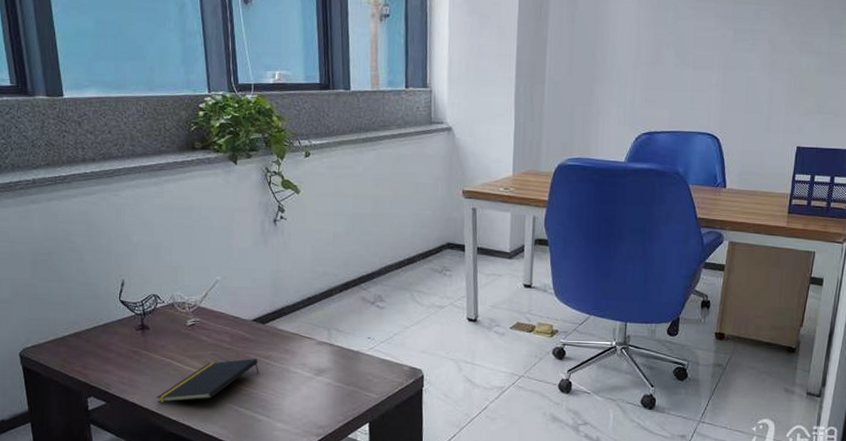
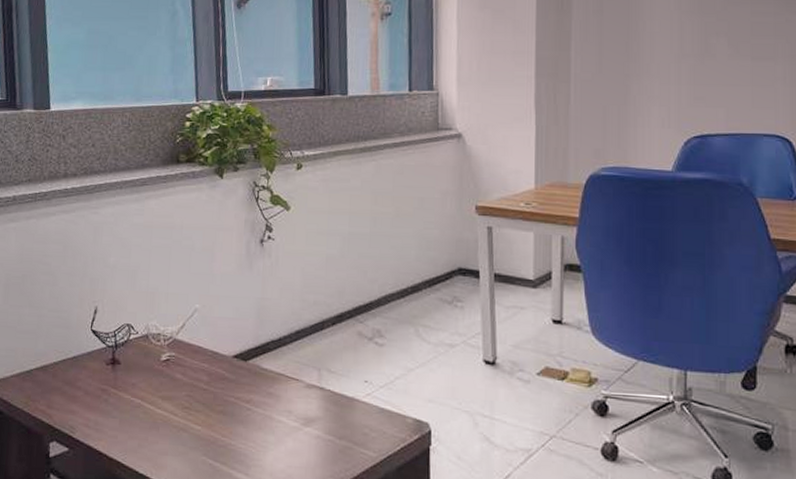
notepad: present [156,358,259,403] -> none [122,402,238,452]

